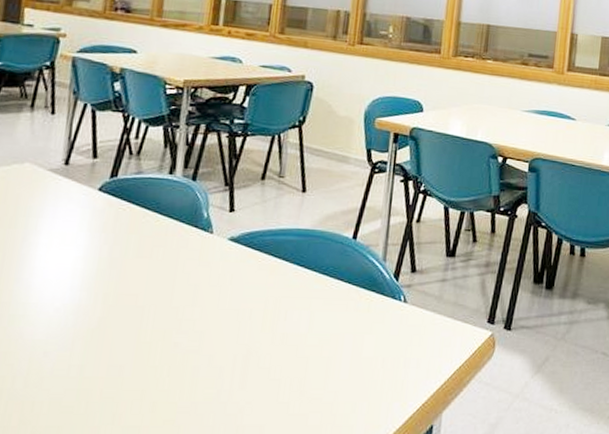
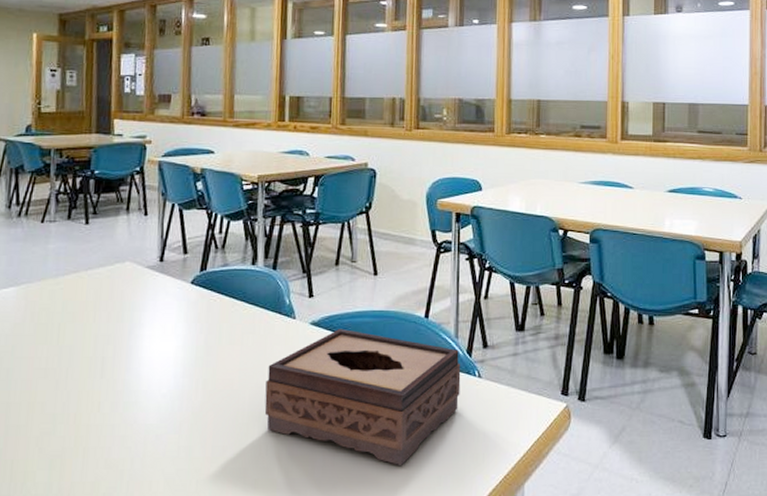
tissue box: none [170,246,387,390] -> present [264,329,461,465]

